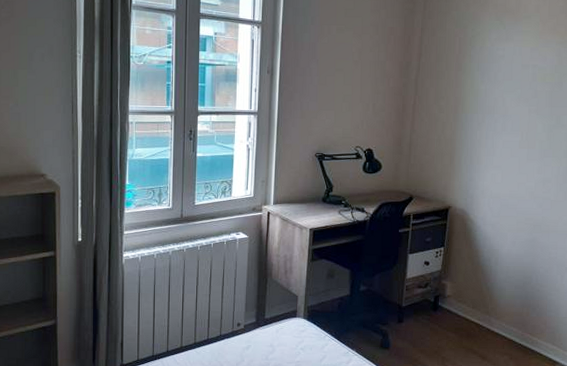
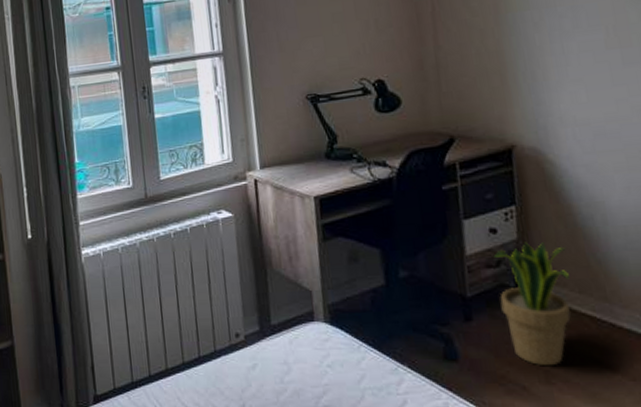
potted plant: none [423,273,470,354] -> present [493,242,571,367]

